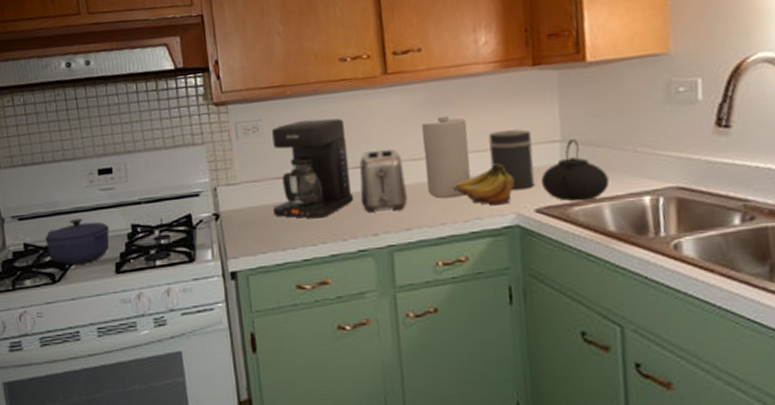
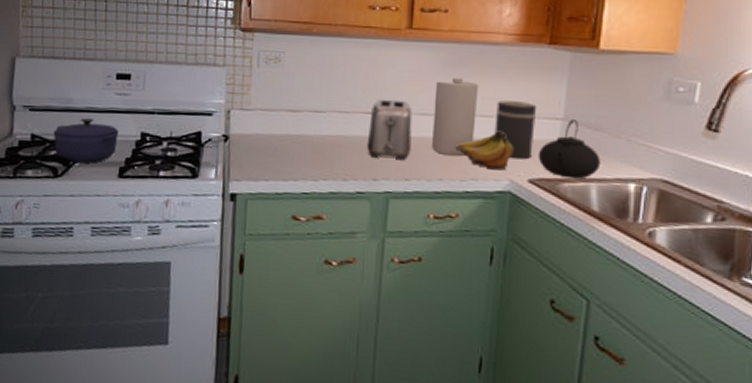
coffee maker: present [272,118,354,219] -> none [282,59,364,156]

